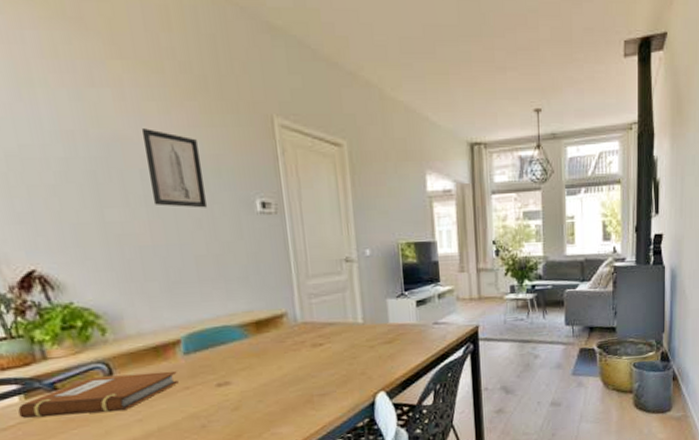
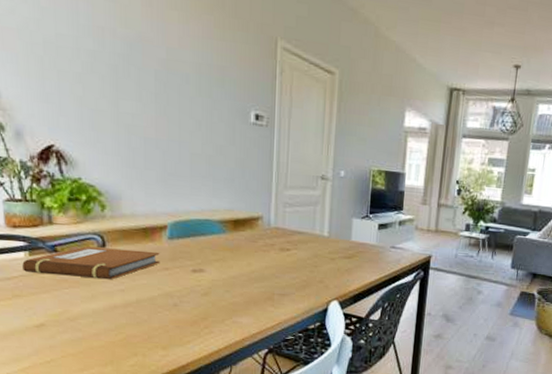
wall art: present [141,128,208,208] -> none [161,34,209,112]

